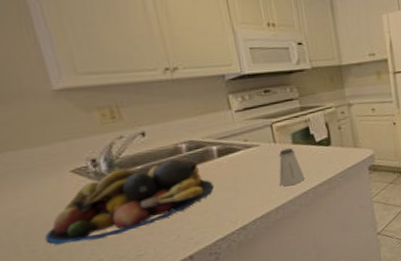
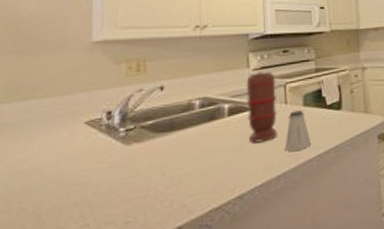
fruit bowl: present [44,159,214,246] -> none [38,116,219,204]
spice grinder: none [230,112,271,181] -> present [246,71,277,143]

